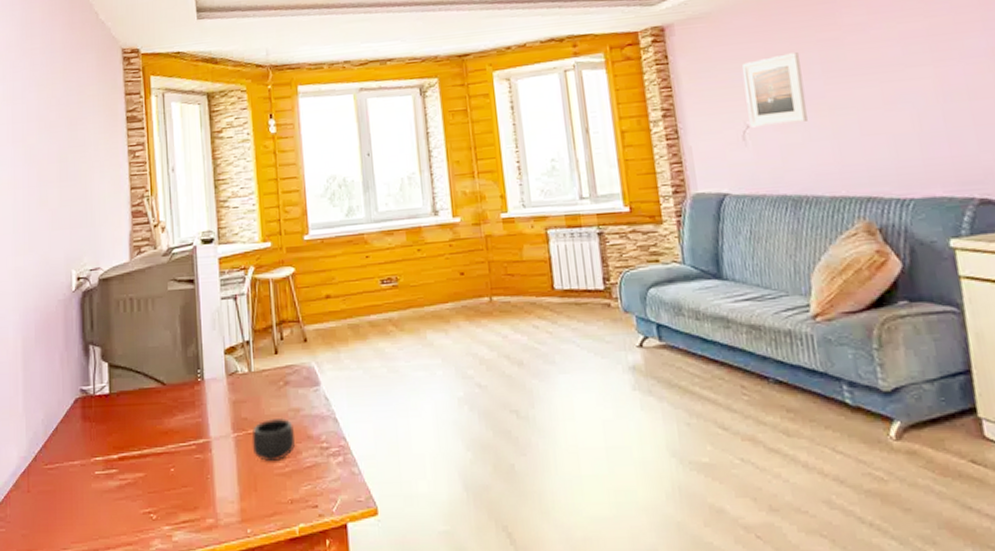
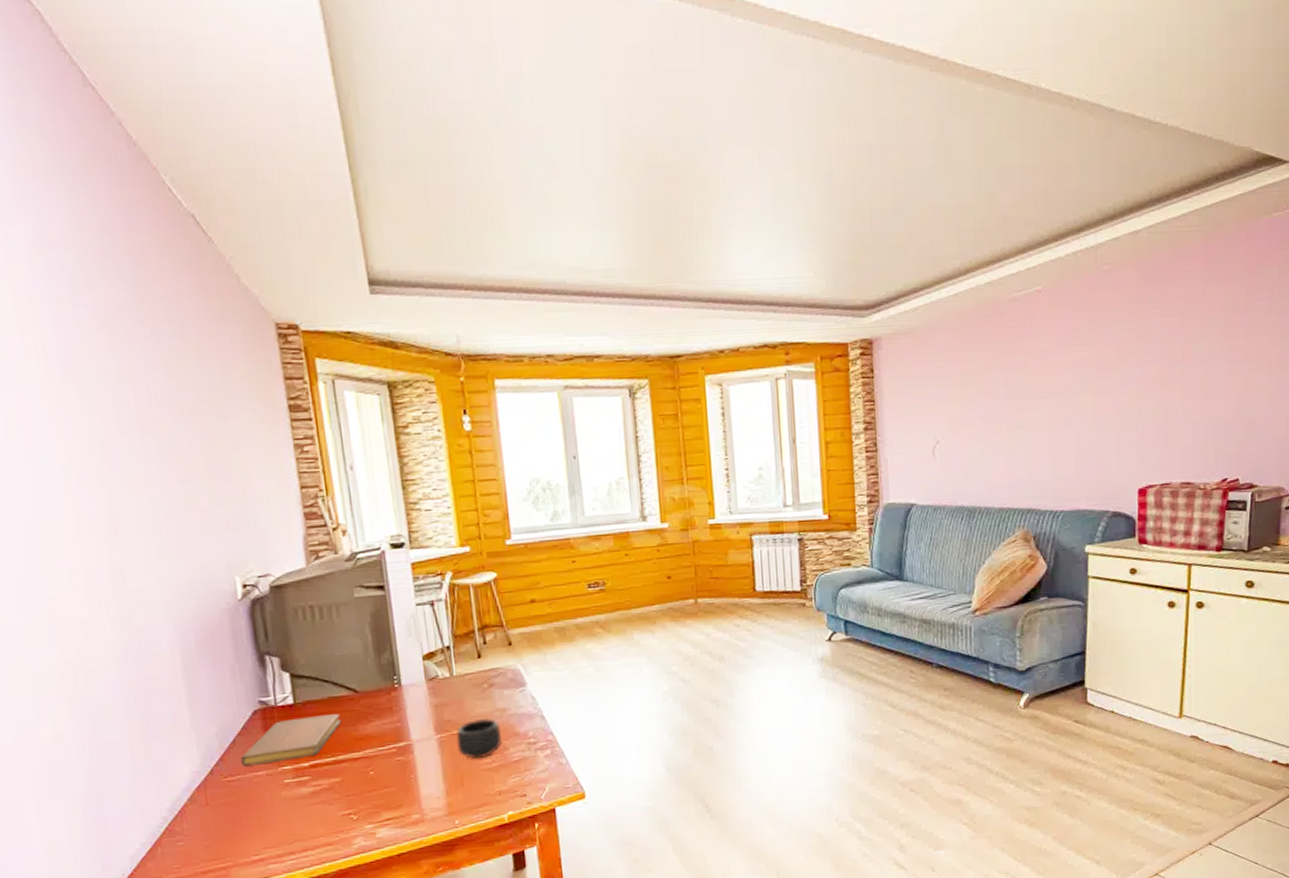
notebook: none [59,406,149,455] -> present [240,714,342,766]
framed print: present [742,52,808,128] -> none [938,373,989,443]

